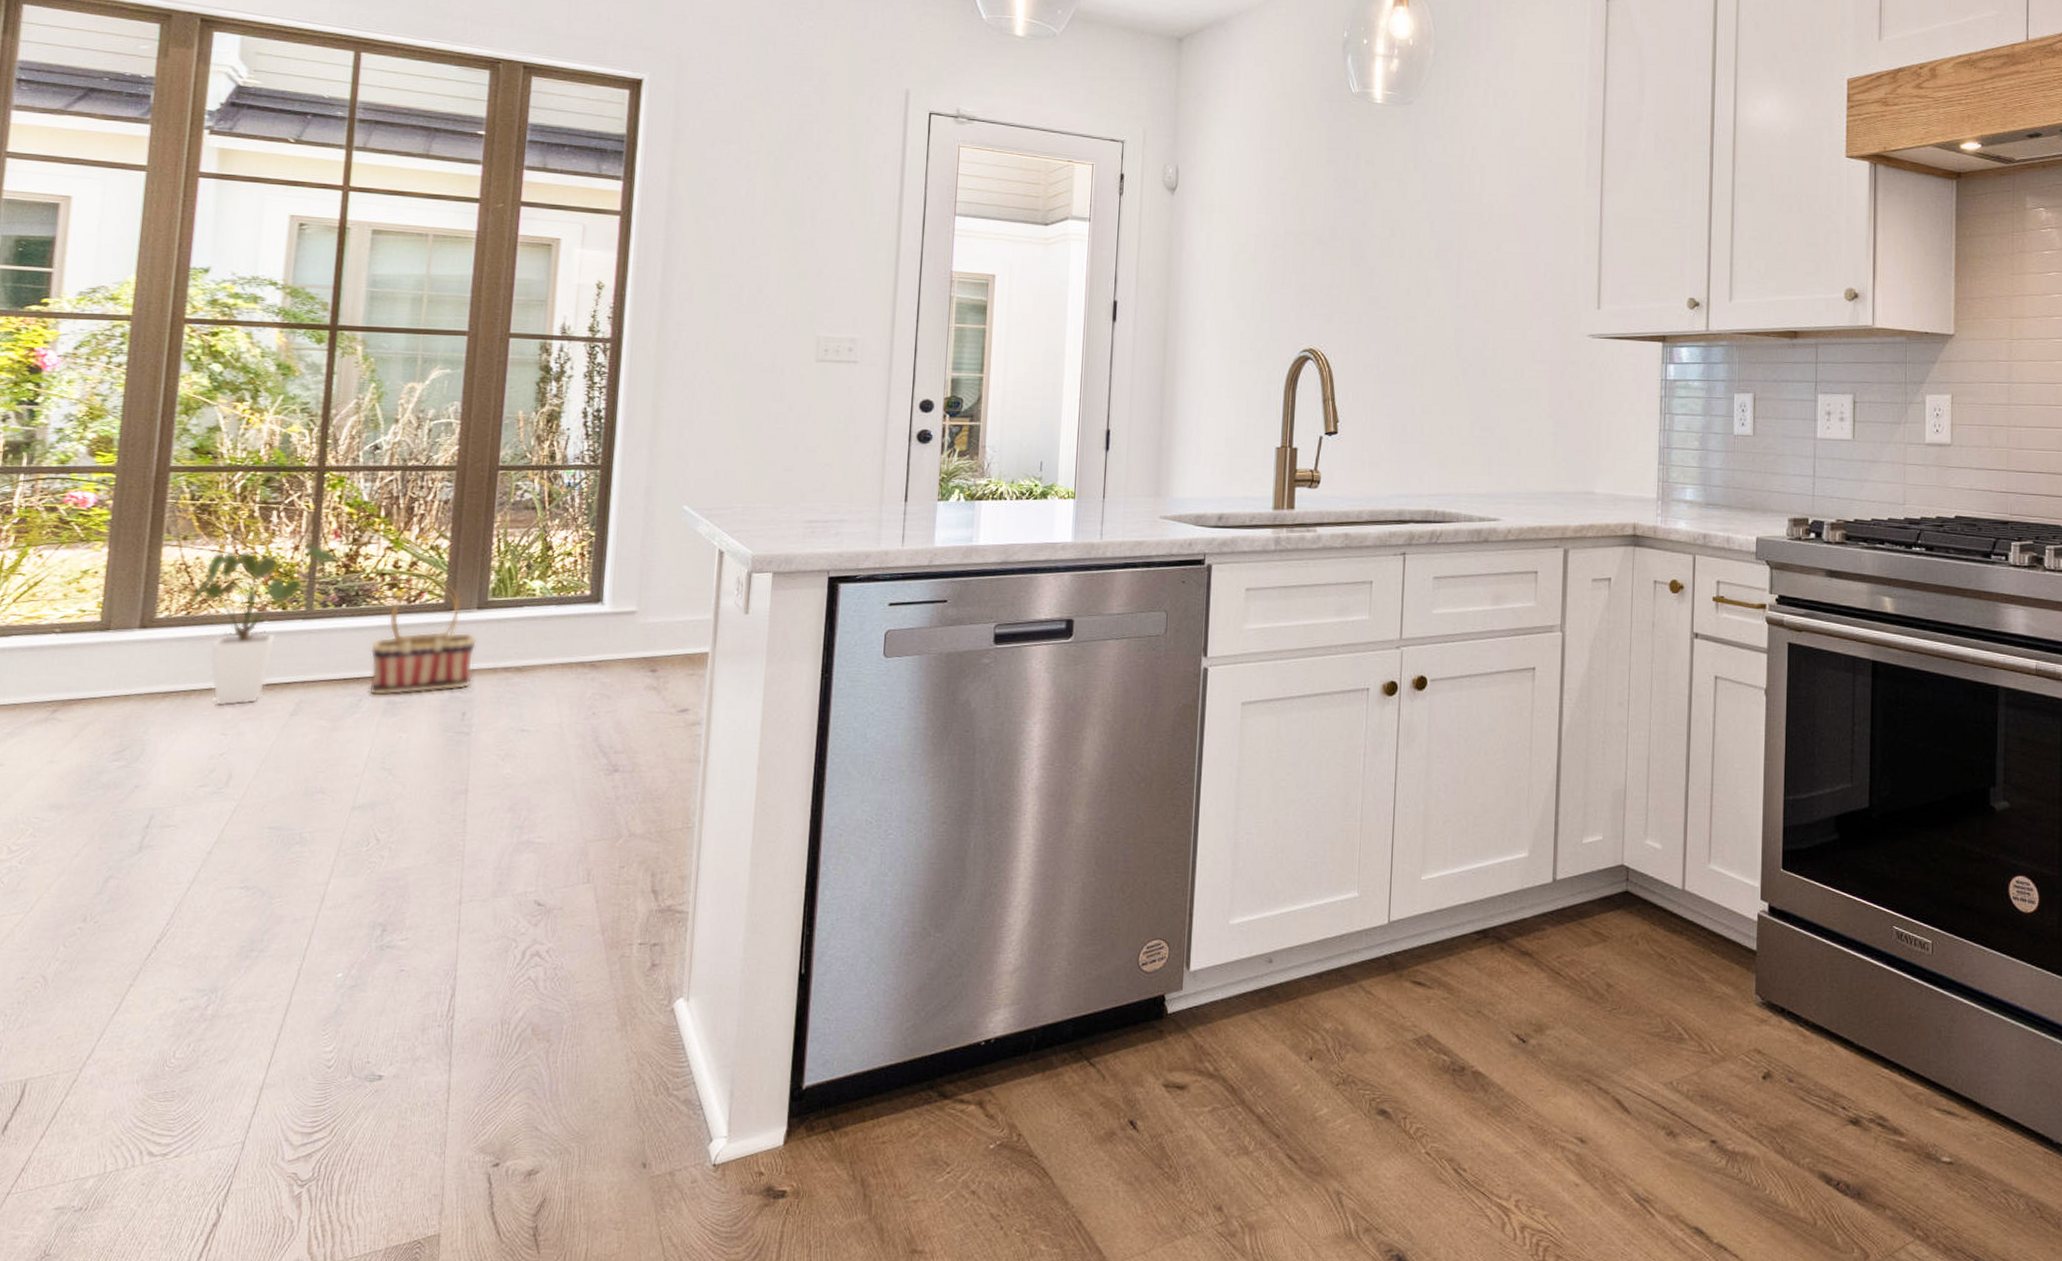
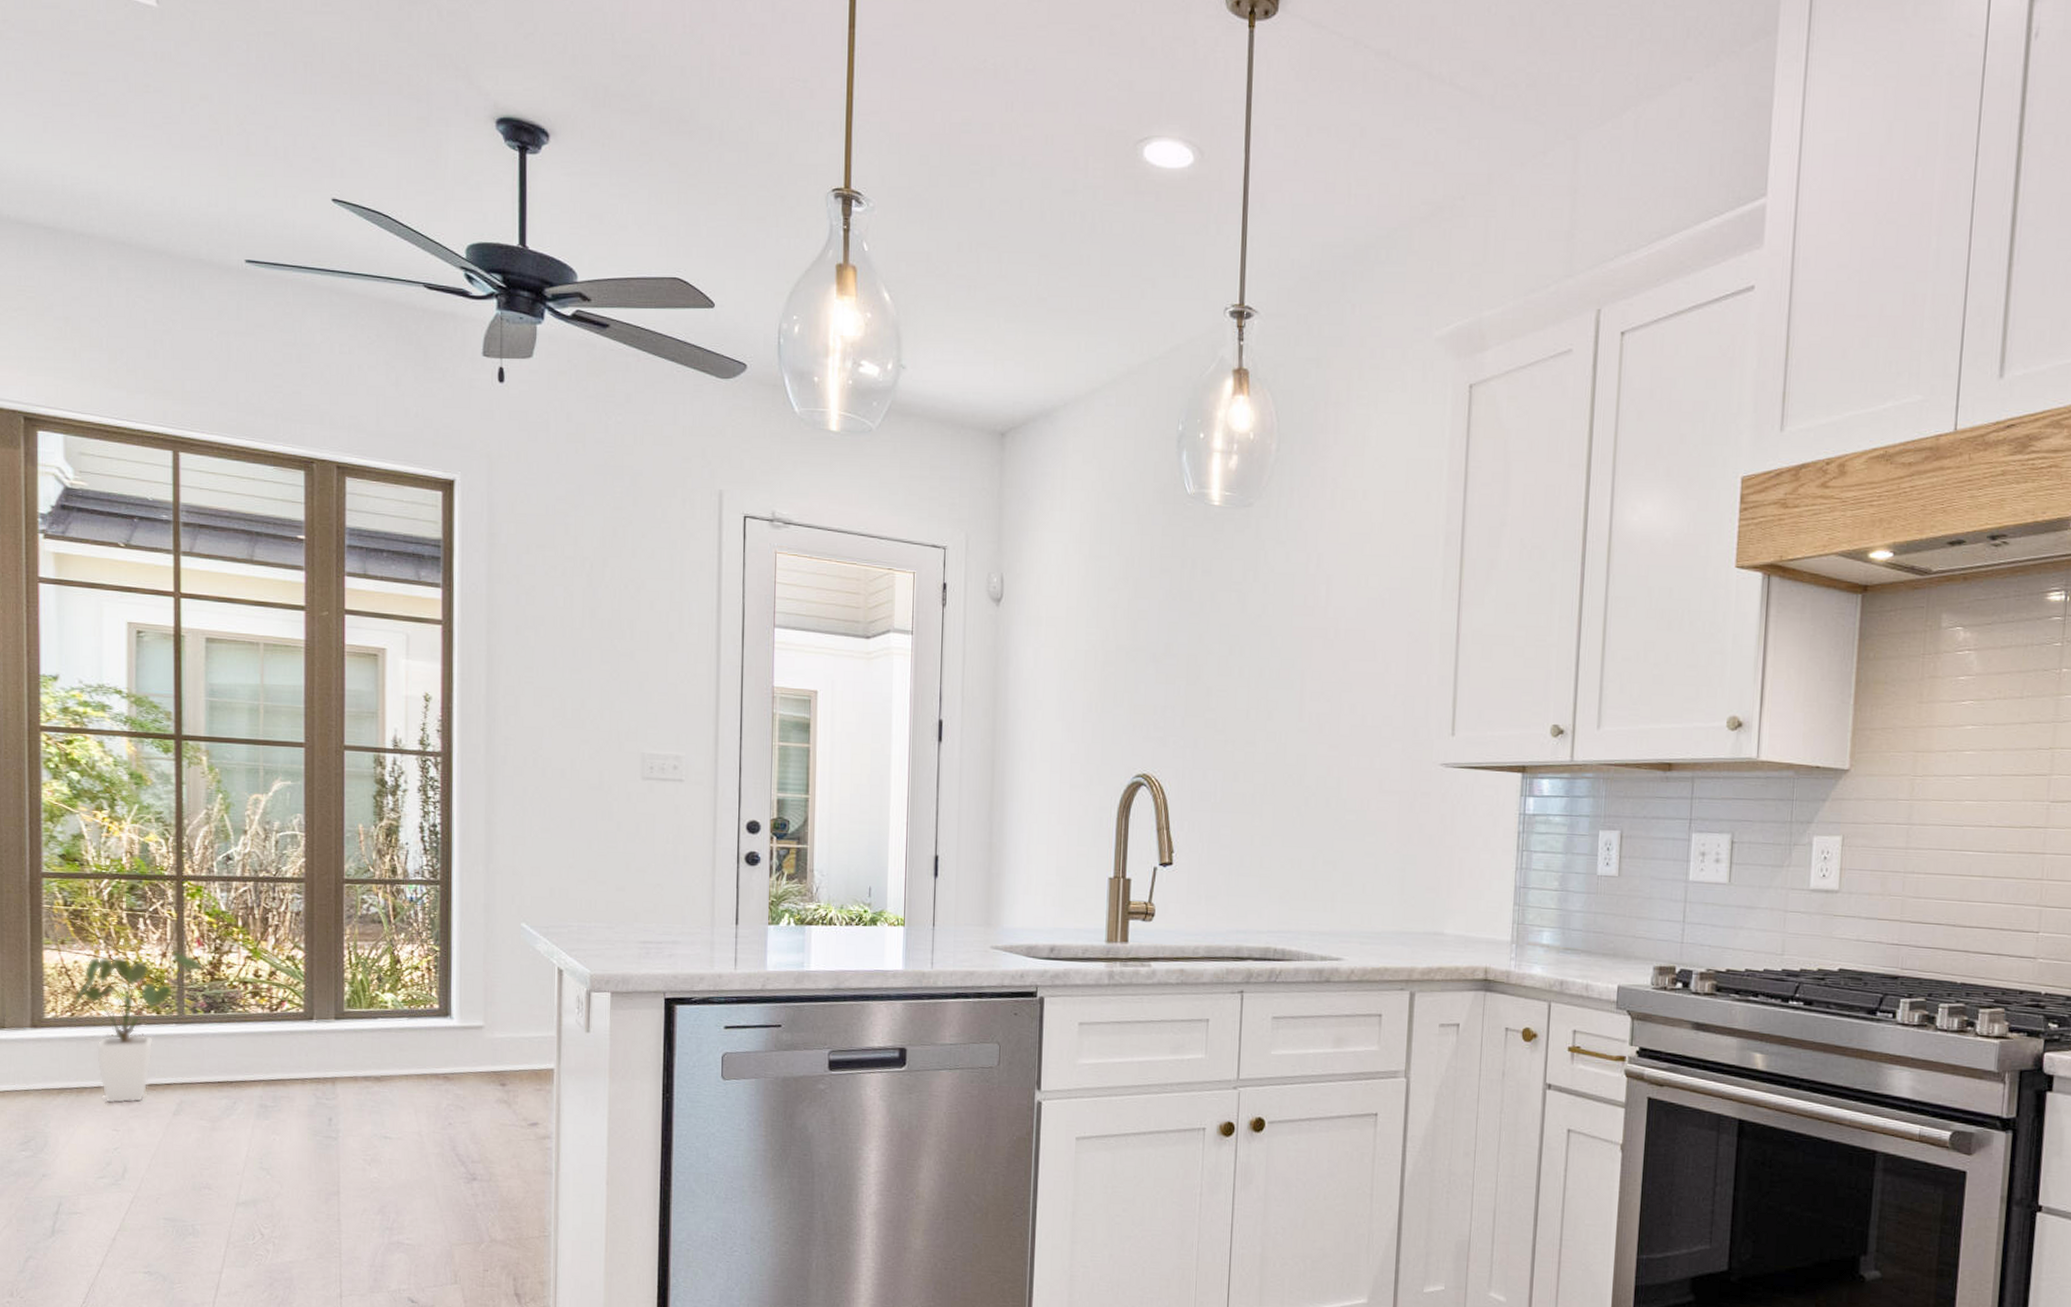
basket: present [368,580,477,696] -> none [240,989,337,1100]

